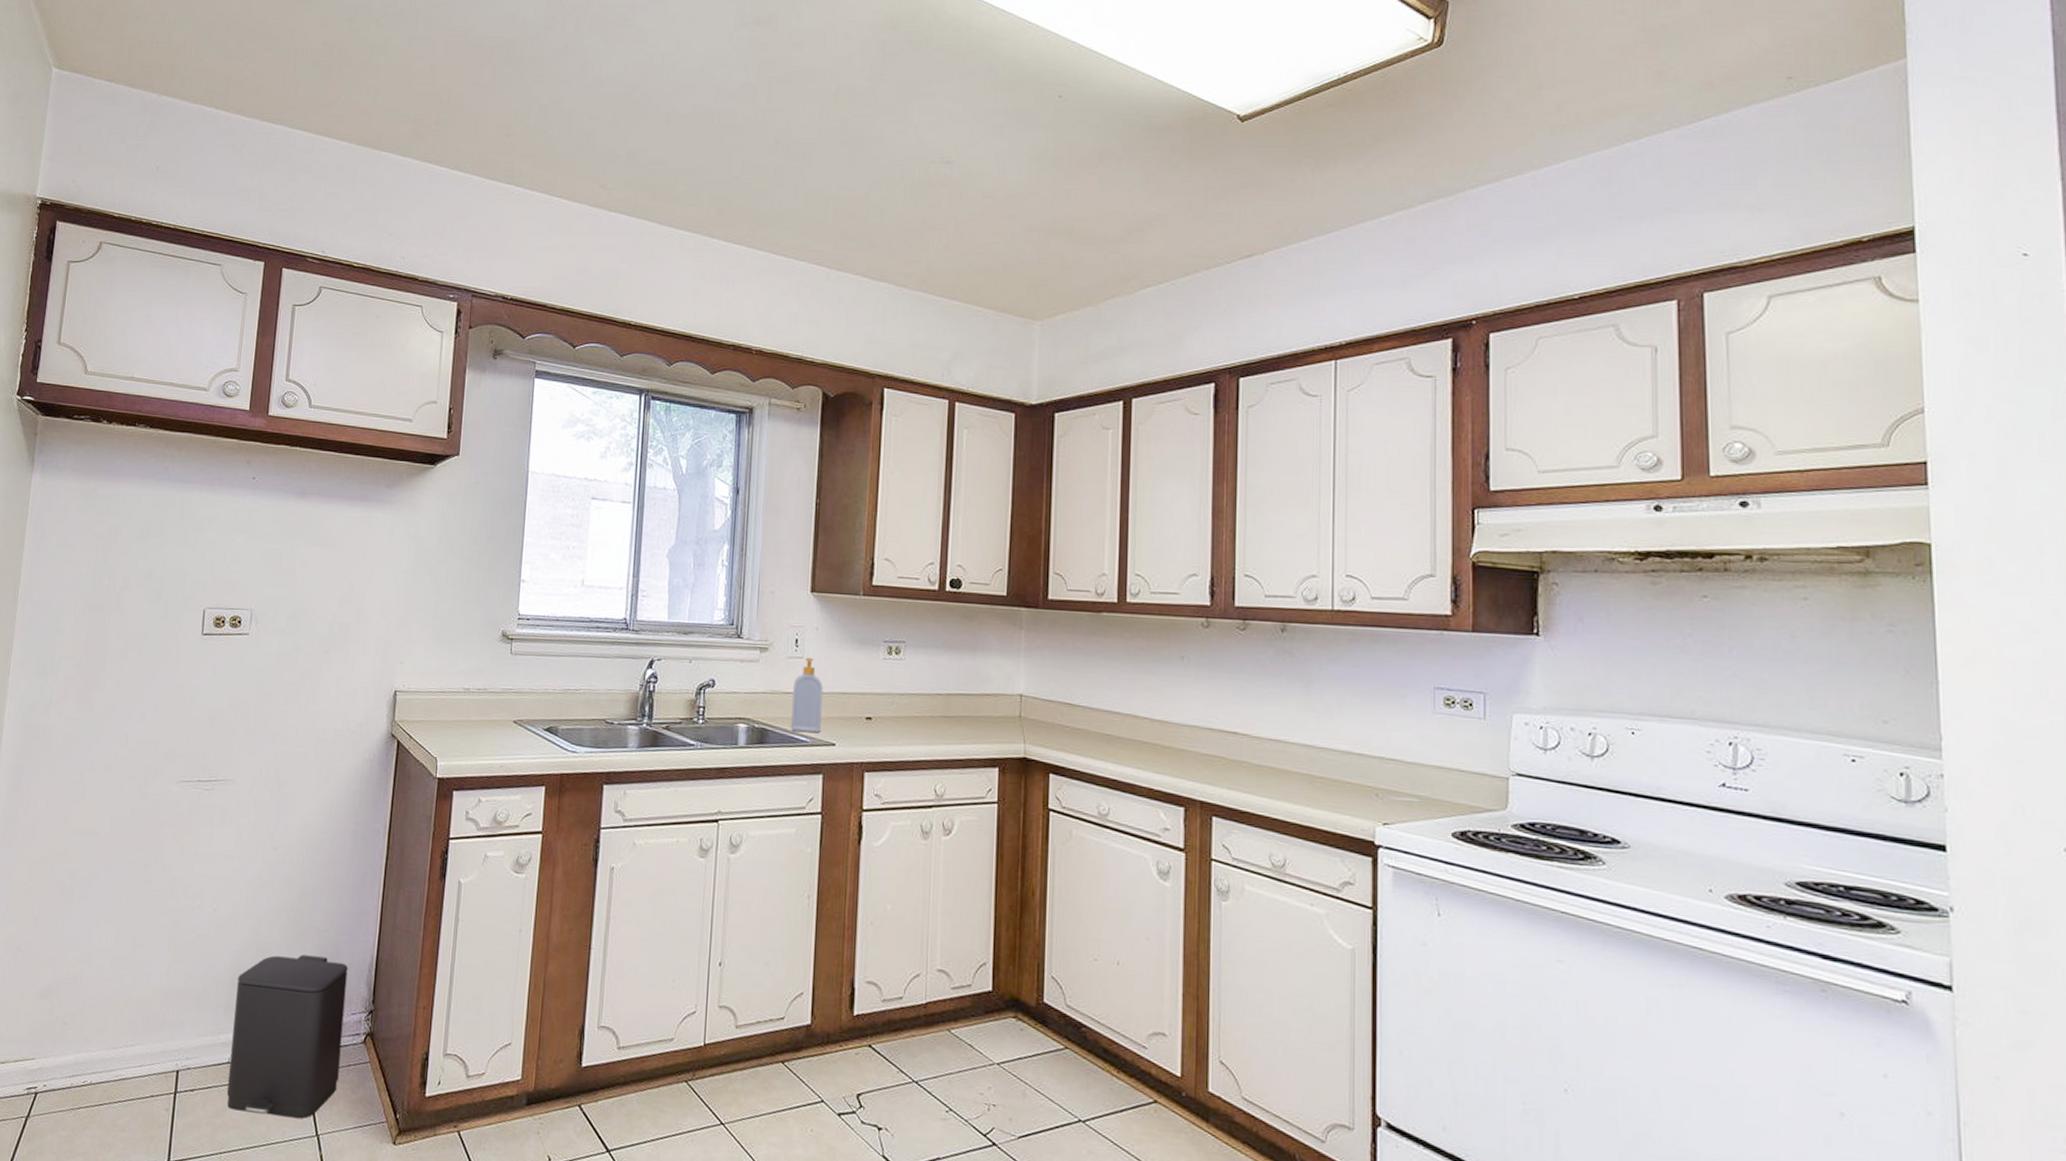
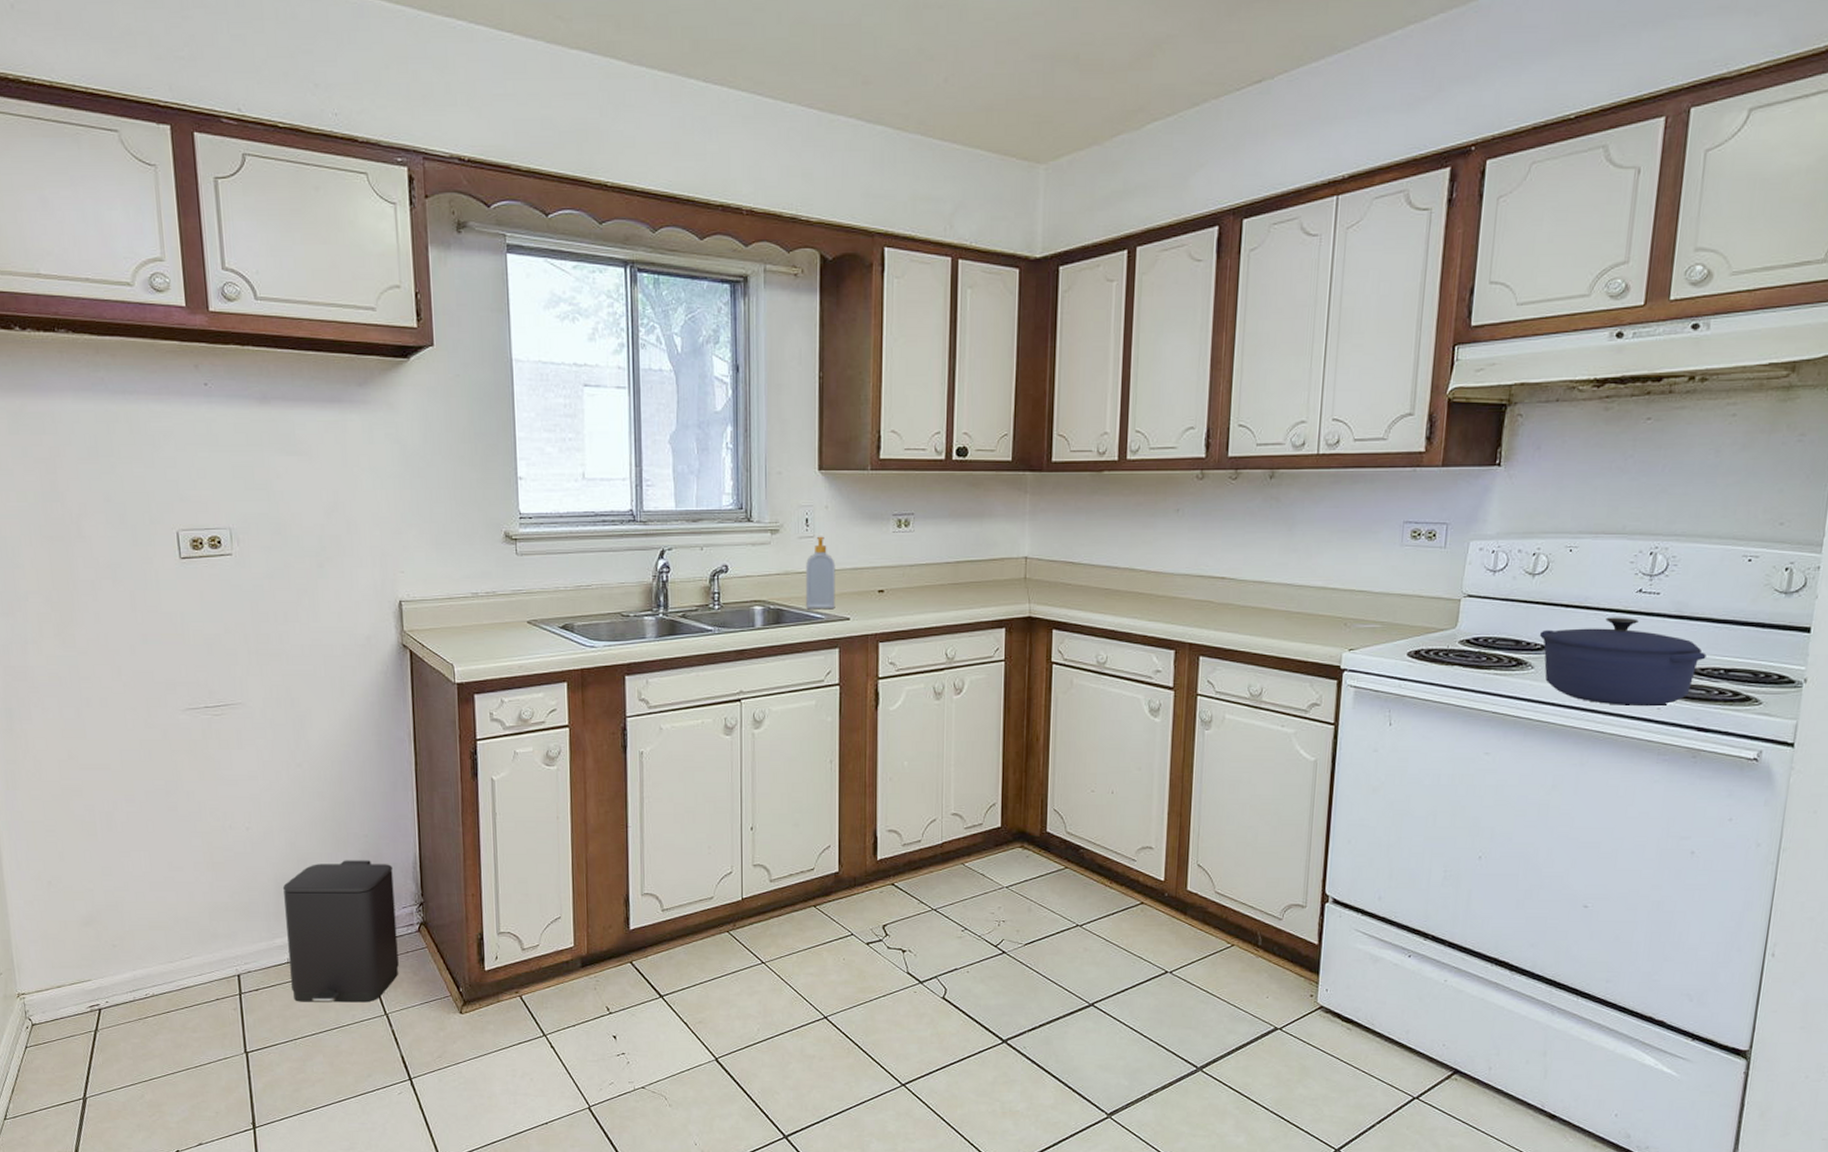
cooking pot: none [1607,812,1818,924] -> present [1539,617,1707,707]

